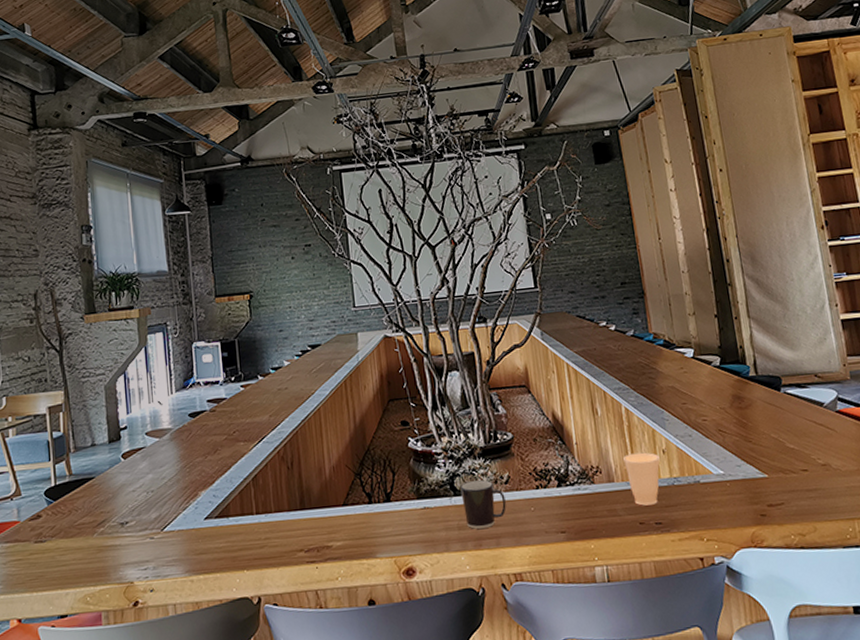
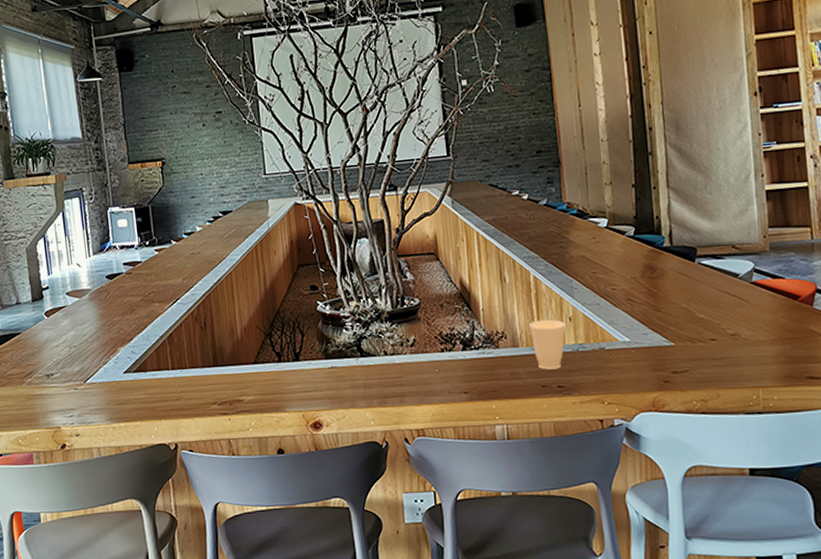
mug: present [460,479,506,530] -> none [367,342,411,389]

